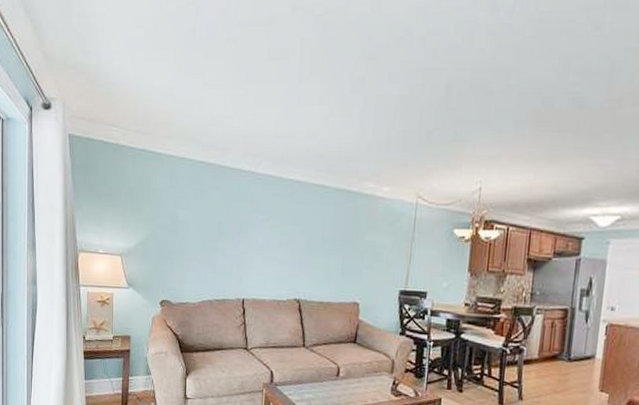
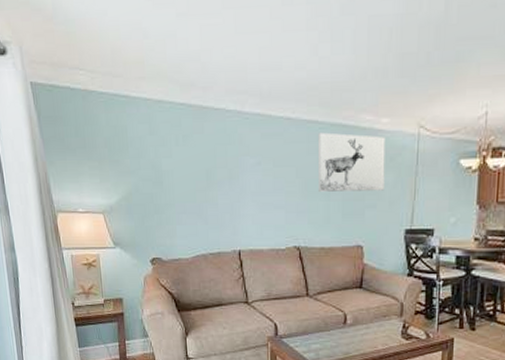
wall art: none [321,196,386,253] -> present [317,132,386,192]

